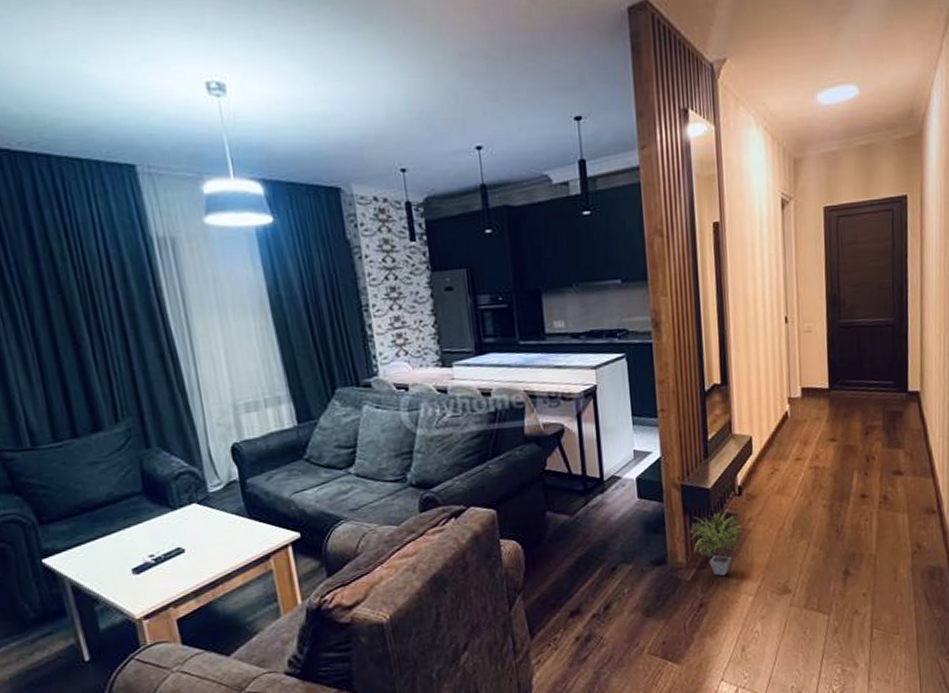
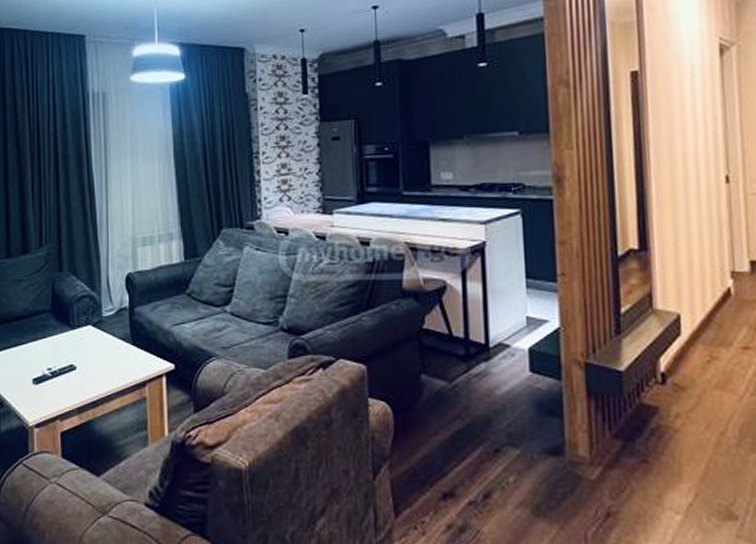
potted plant: present [690,508,744,577] -> none [595,398,669,483]

